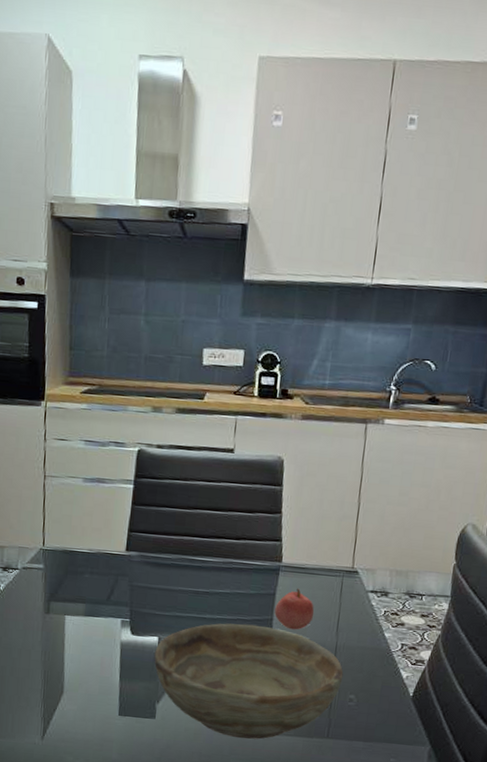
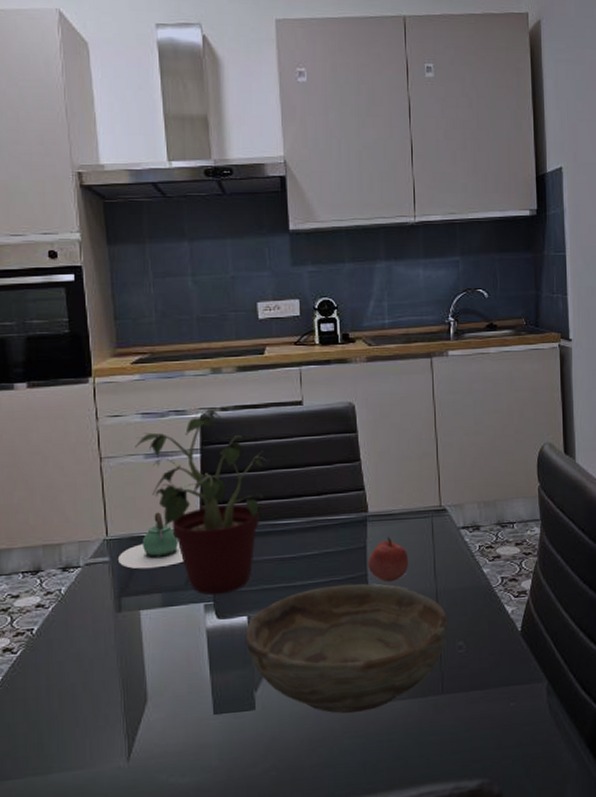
teapot: none [50,532,108,582] -> present [117,512,184,570]
potted plant: none [76,445,194,614] -> present [135,409,268,595]

